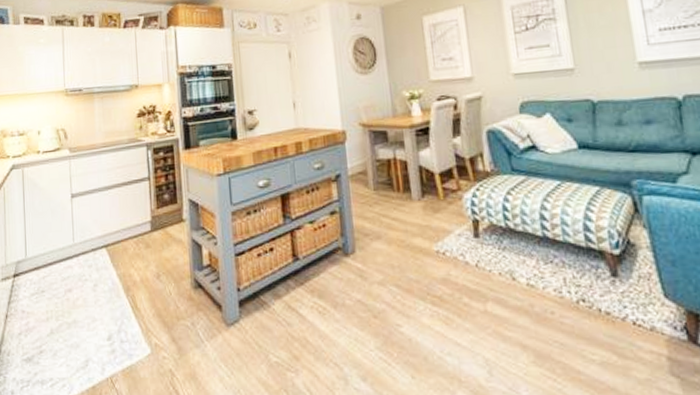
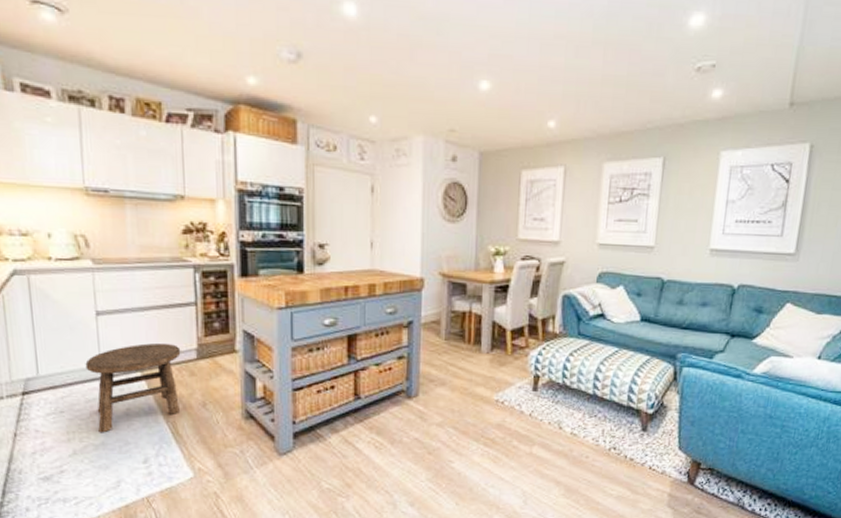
stool: none [62,218,138,311] -> present [85,342,181,433]

